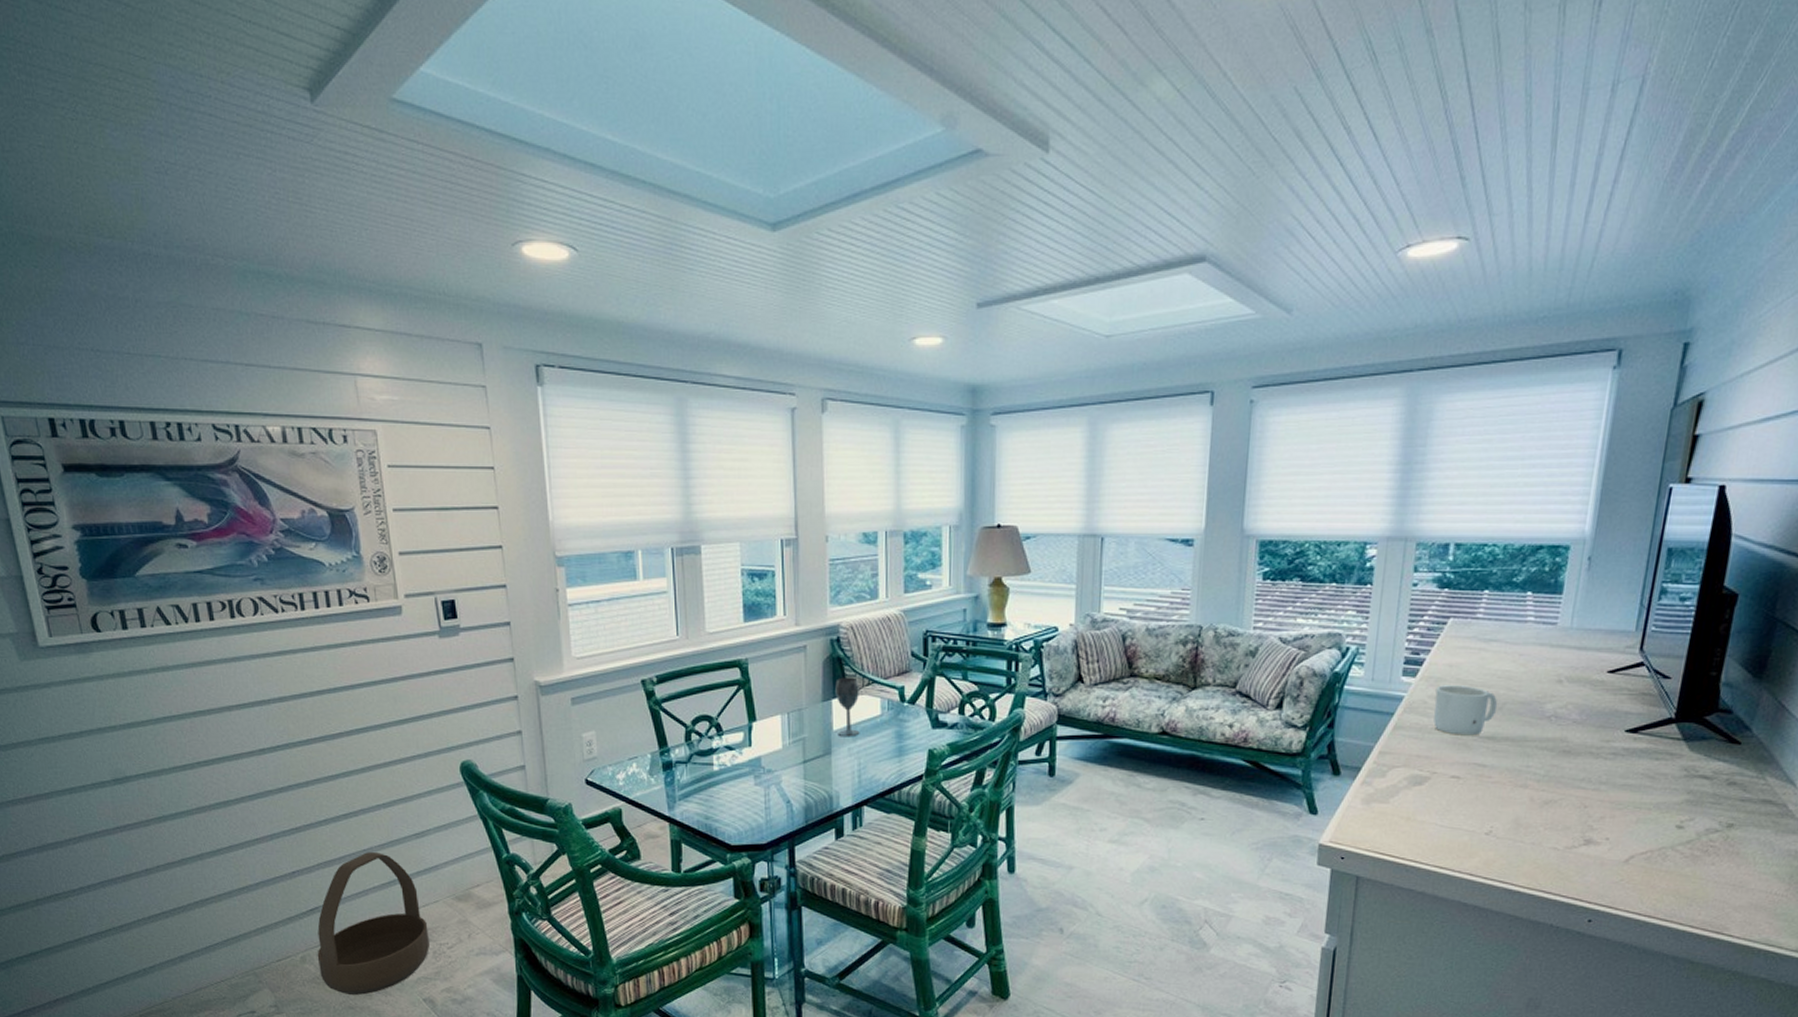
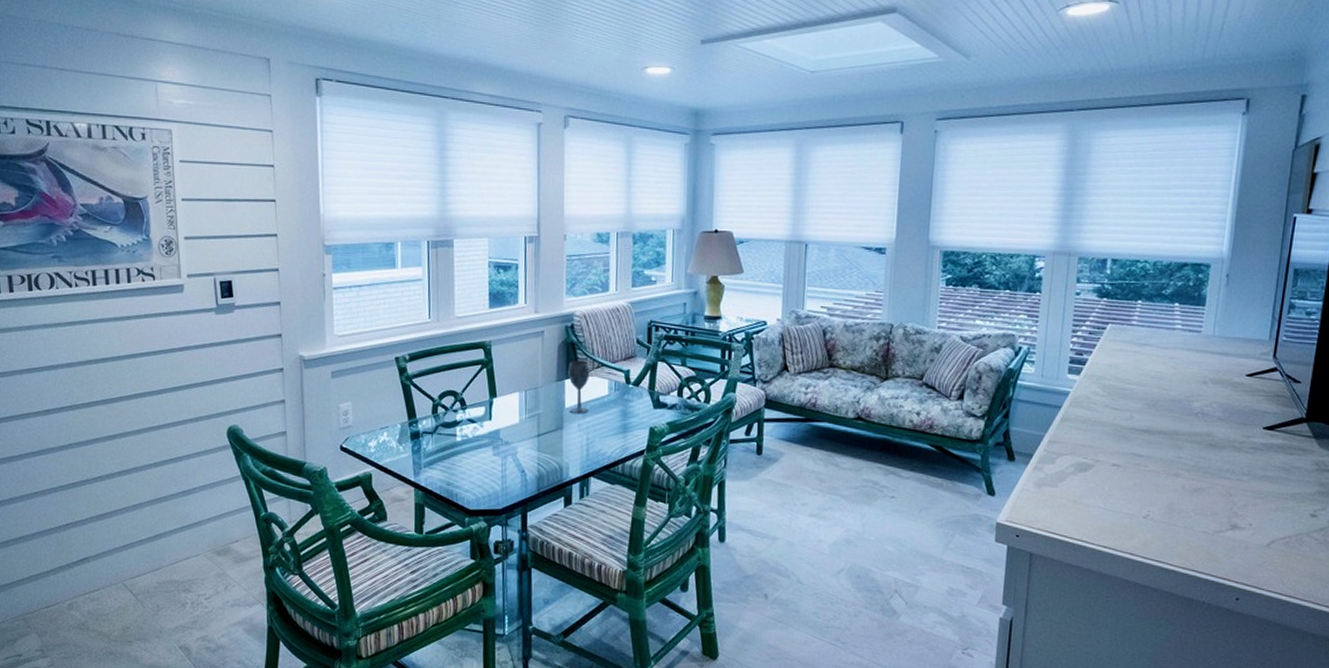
basket: present [317,852,430,995] -> none [83,507,188,641]
mug: present [1433,685,1498,736] -> none [1096,383,1152,429]

